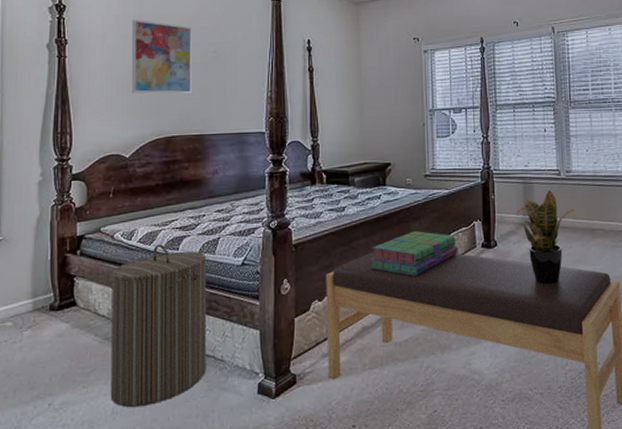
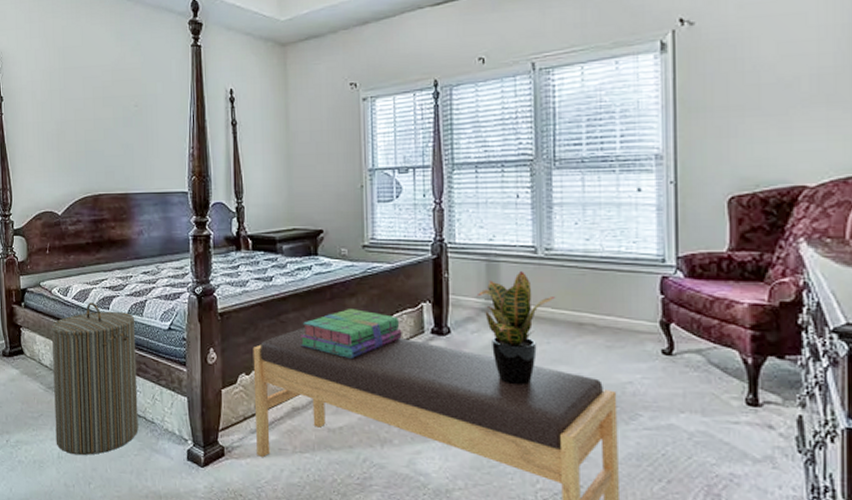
wall art: present [131,19,192,94] -> none [57,73,115,151]

